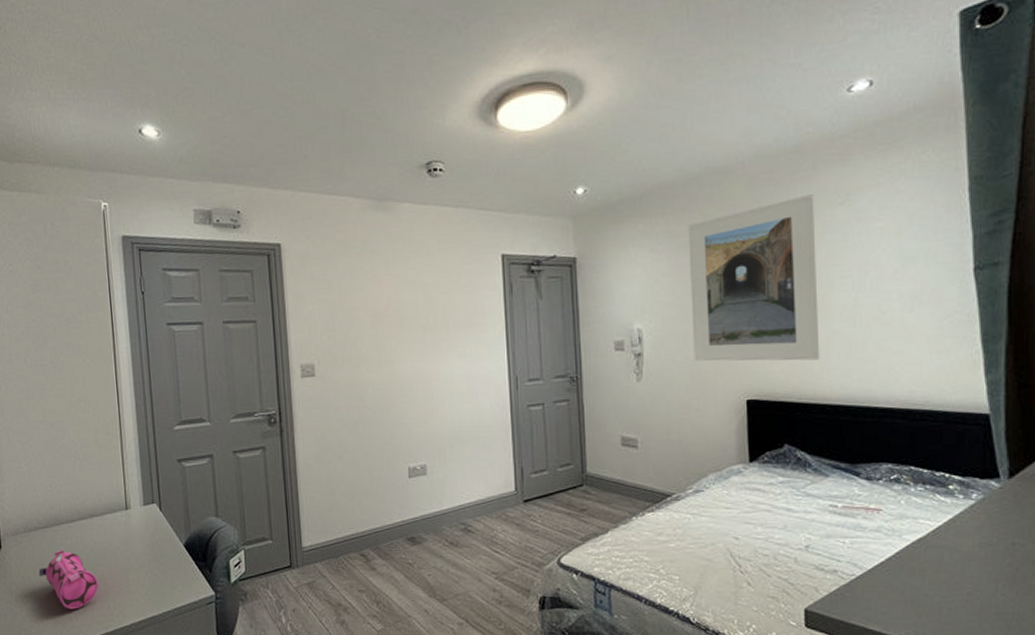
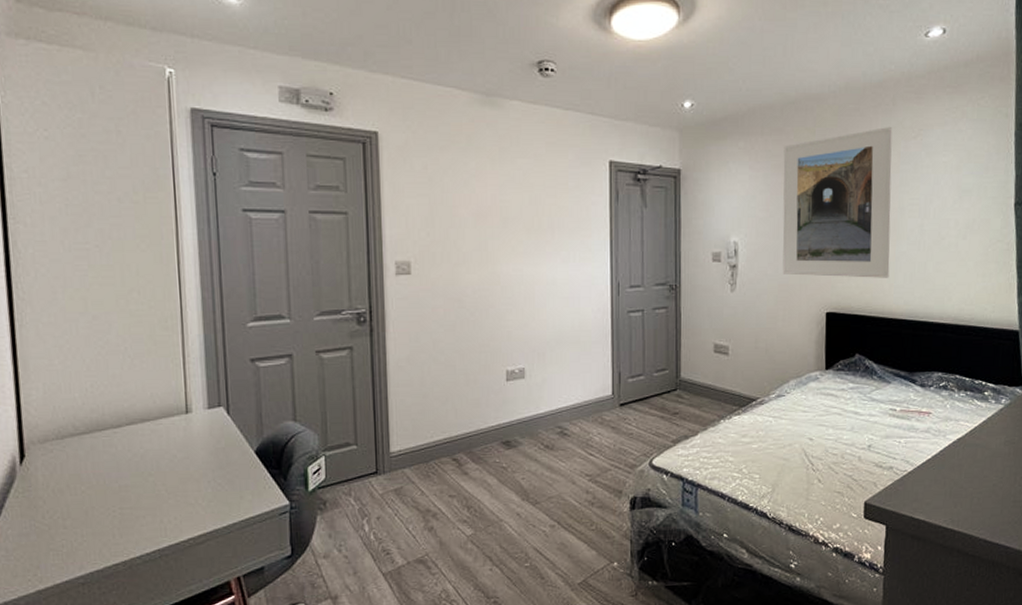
pencil case: present [39,550,99,609] -> none [73,459,150,525]

